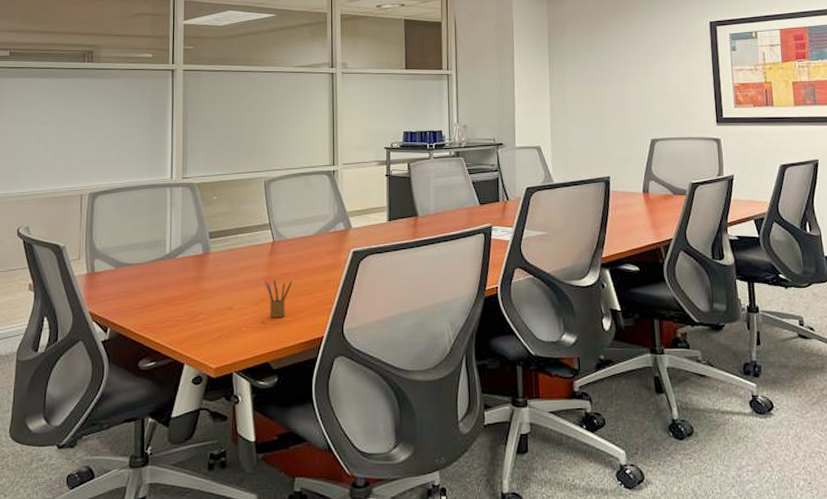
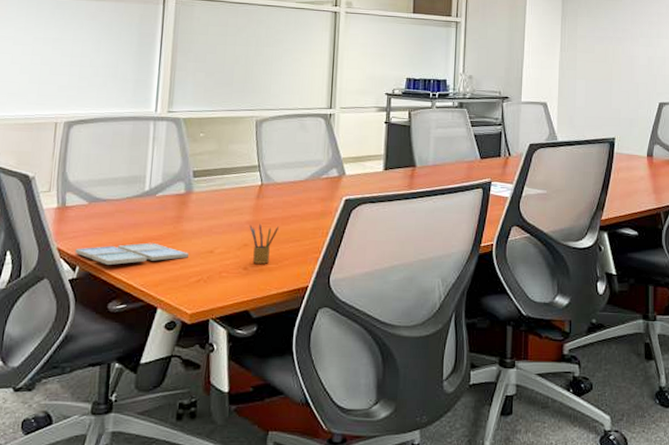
drink coaster: none [105,302,210,325] -> present [75,242,188,265]

